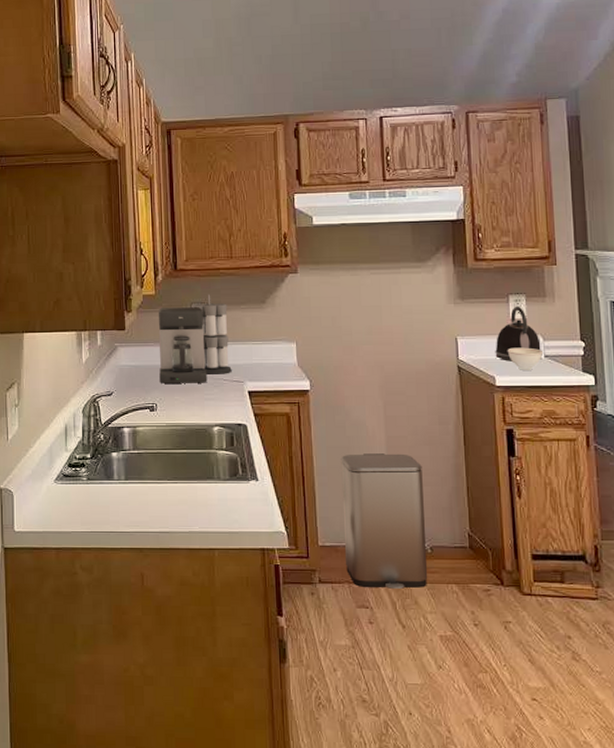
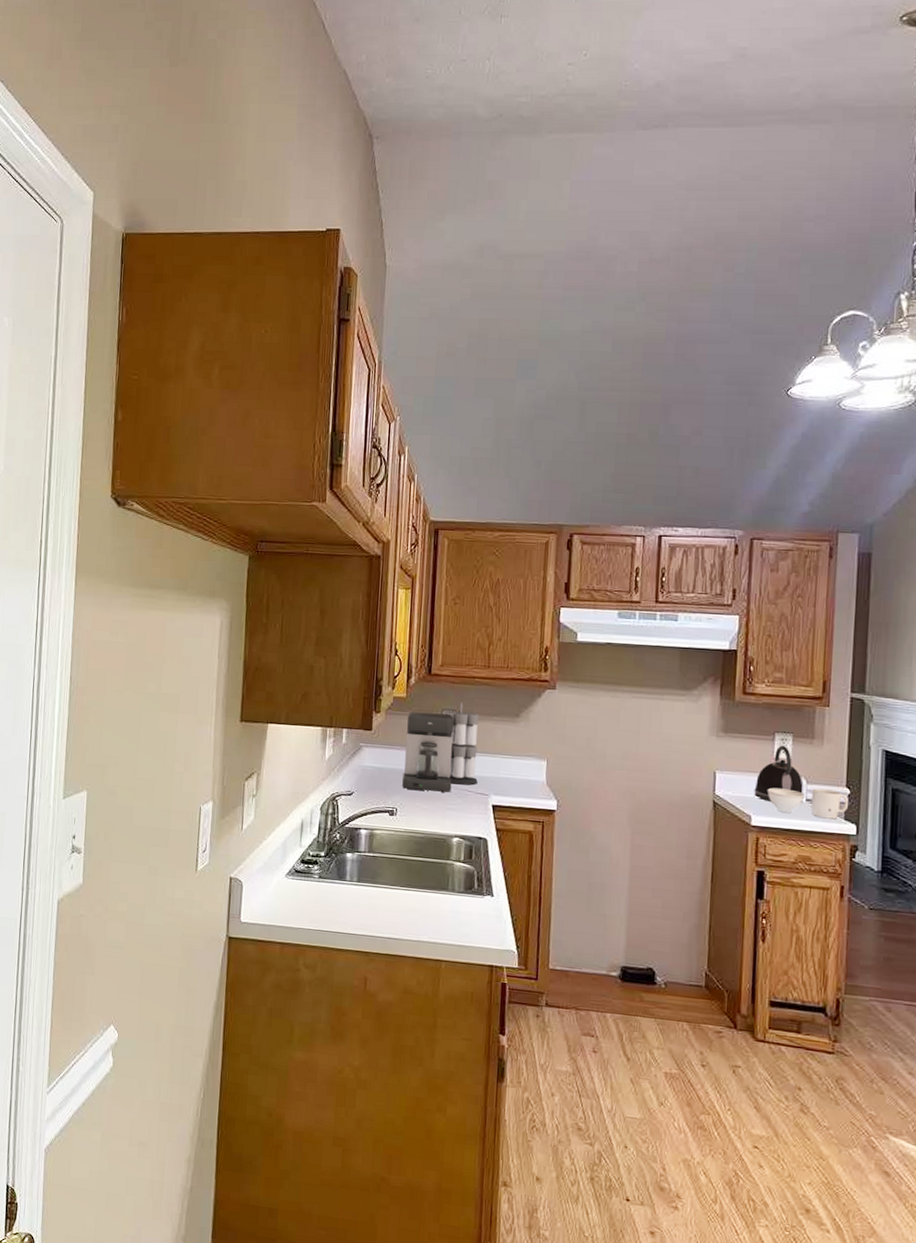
pedal bin: present [341,453,428,590] -> none [575,880,665,1022]
mug: none [549,344,585,372] -> present [810,788,849,819]

